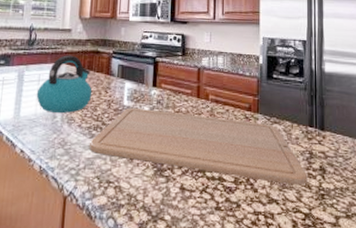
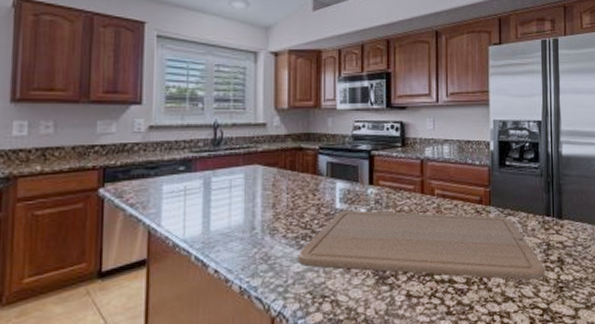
kettle: present [36,55,93,113] -> none [228,154,297,223]

